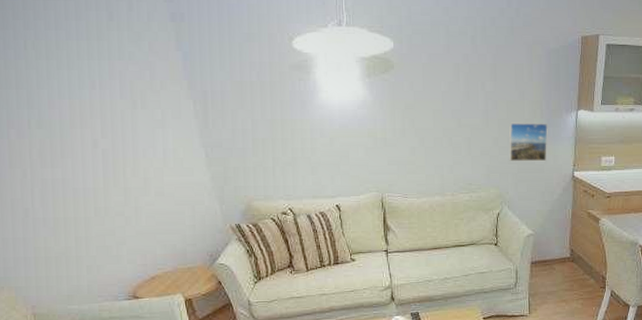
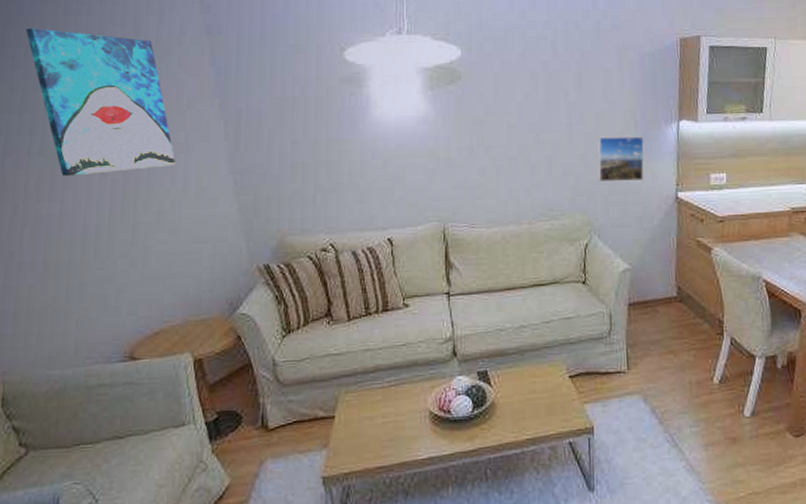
wall art: none [12,11,156,146] -> present [26,28,176,177]

